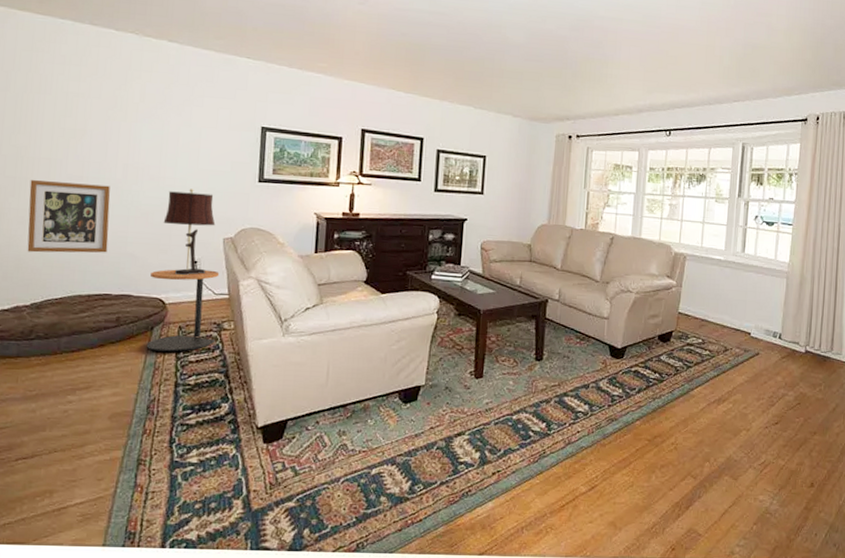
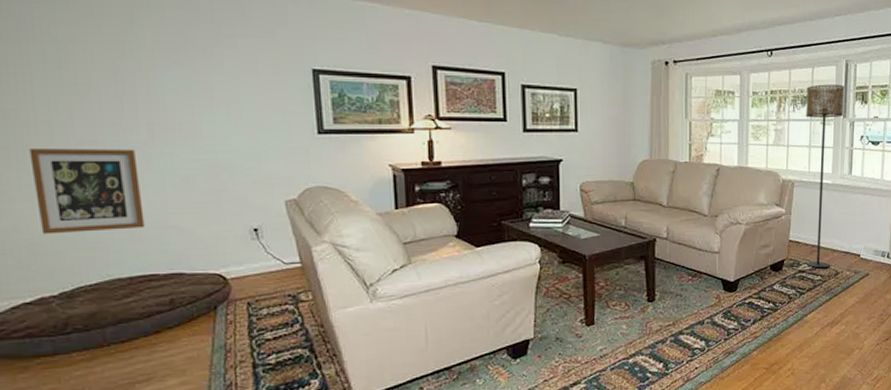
side table: present [146,269,220,352] -> none [203,237,293,332]
table lamp: present [163,189,216,276] -> none [208,147,273,247]
floor lamp: none [695,164,741,344] -> present [806,84,845,269]

